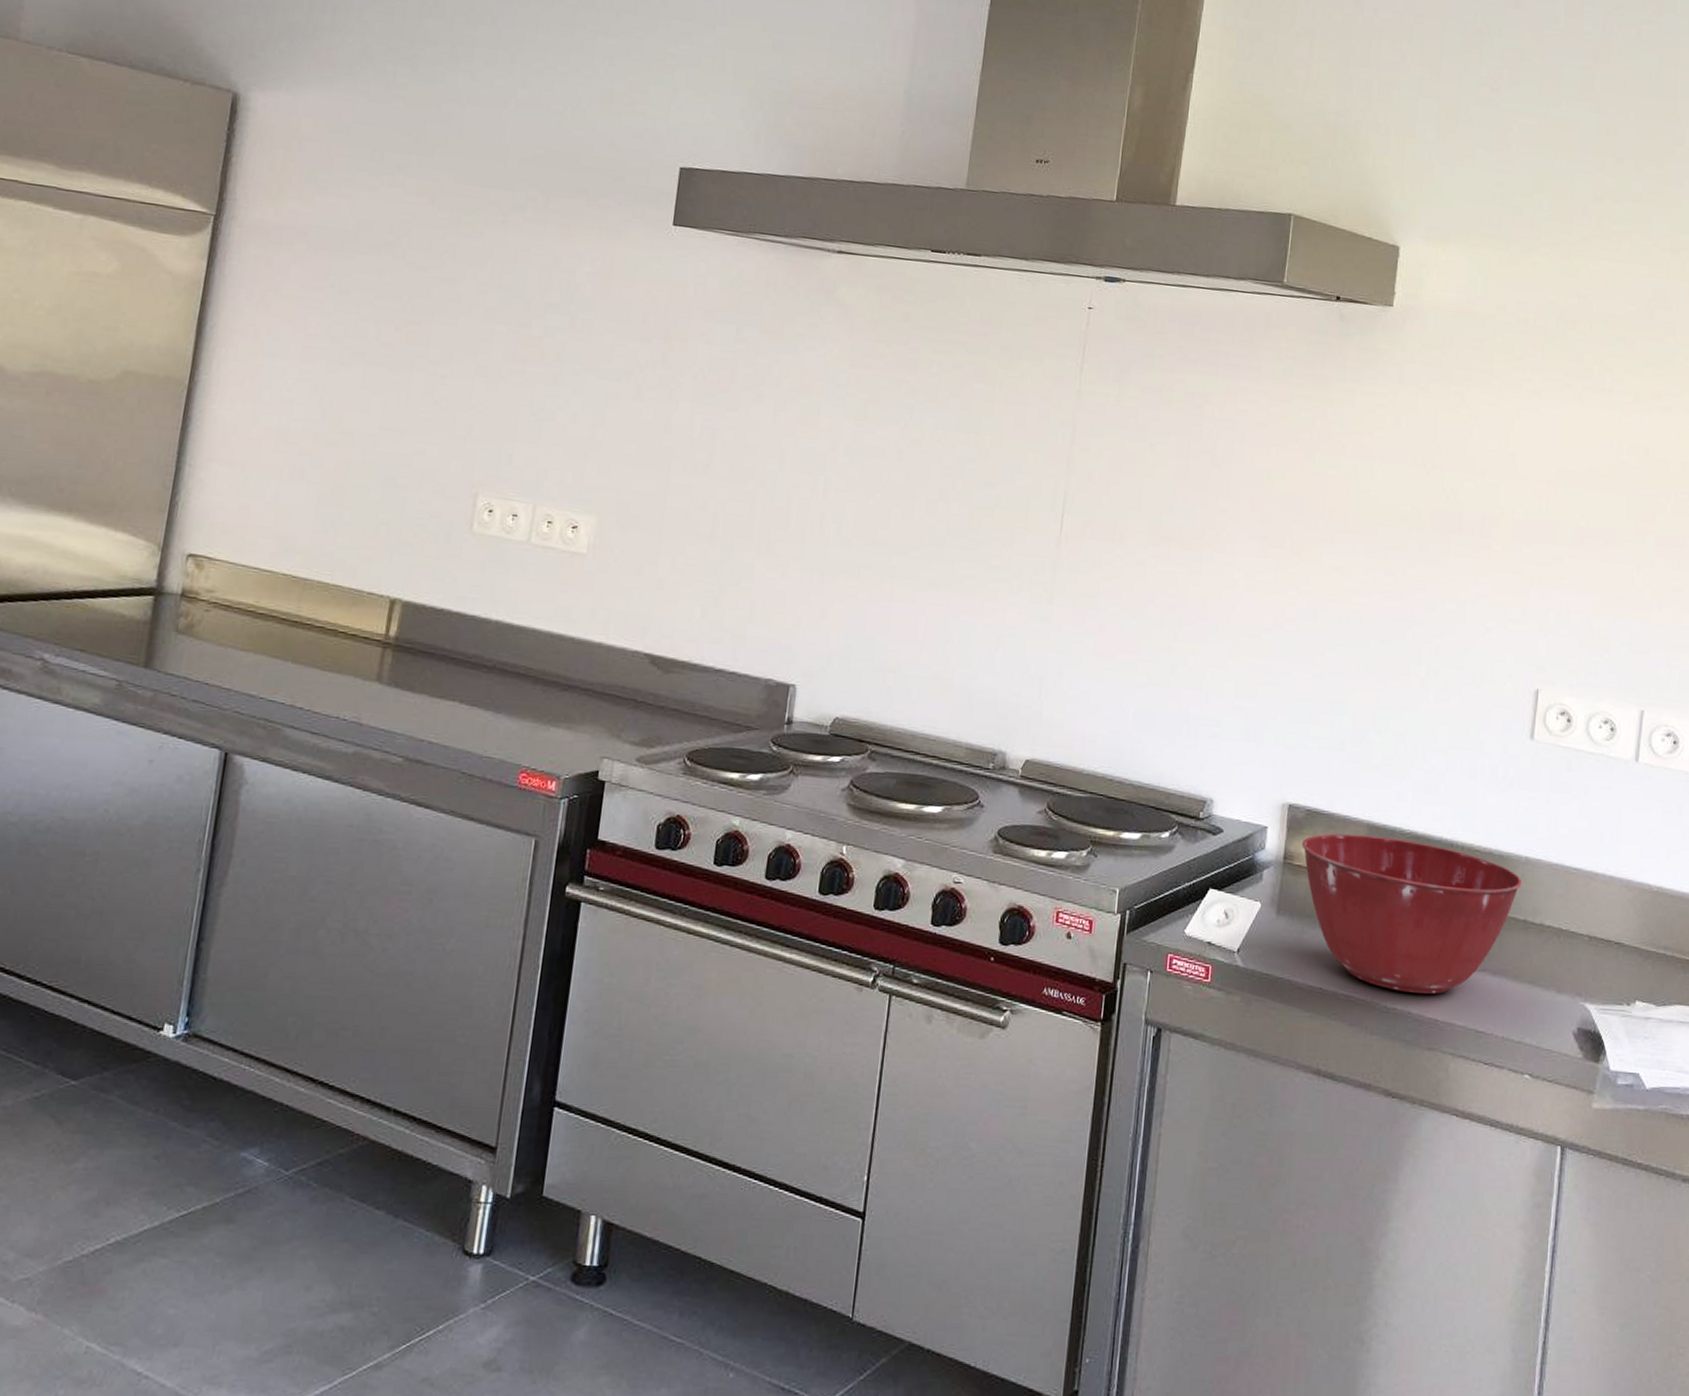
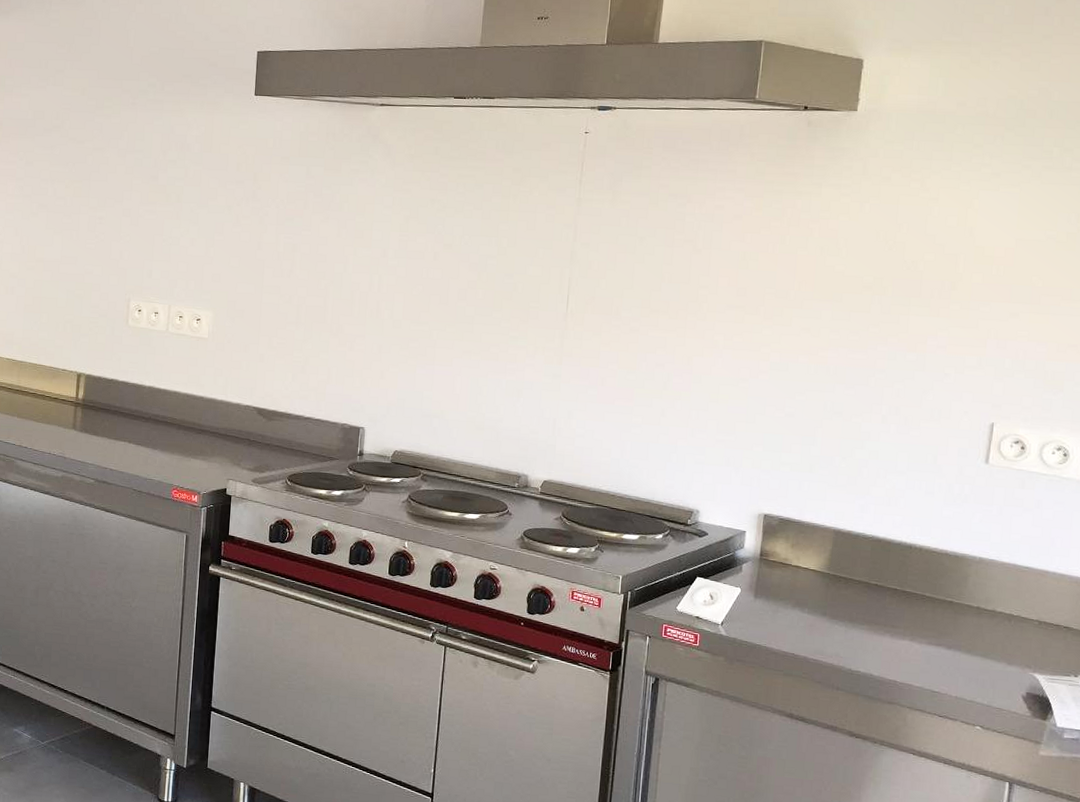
mixing bowl: present [1301,833,1522,994] -> none [775,537,976,662]

